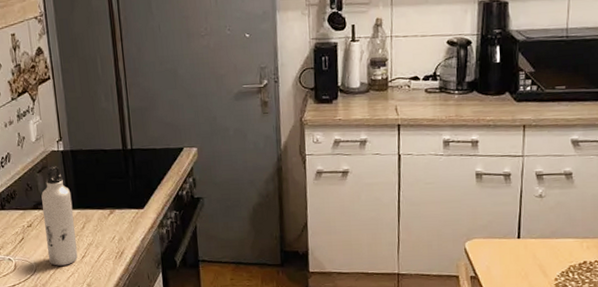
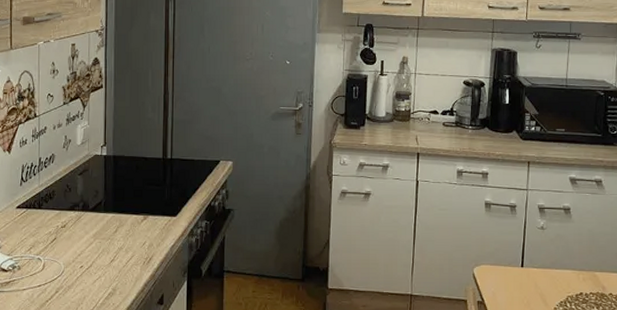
water bottle: present [41,166,78,266] -> none [78,170,108,268]

